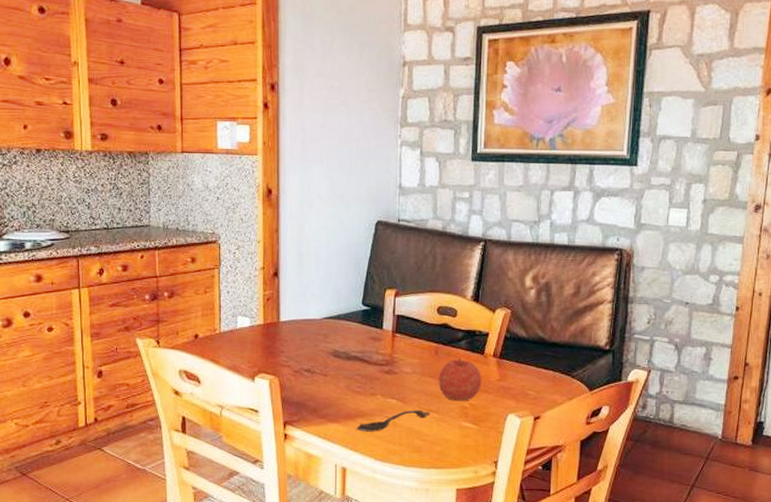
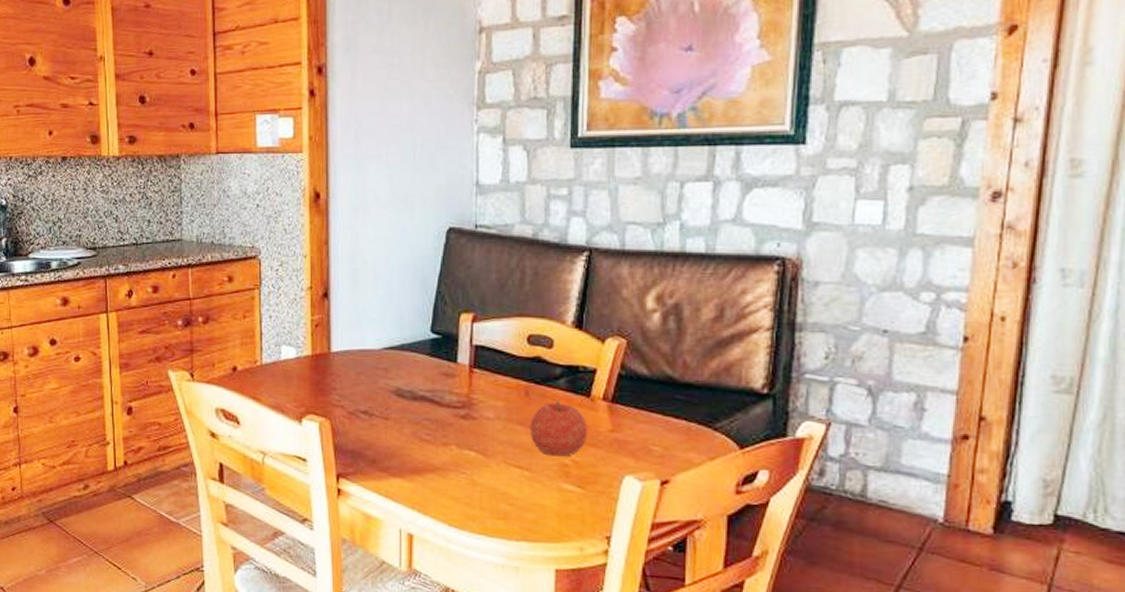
spoon: present [356,410,431,432] -> none [425,465,520,491]

